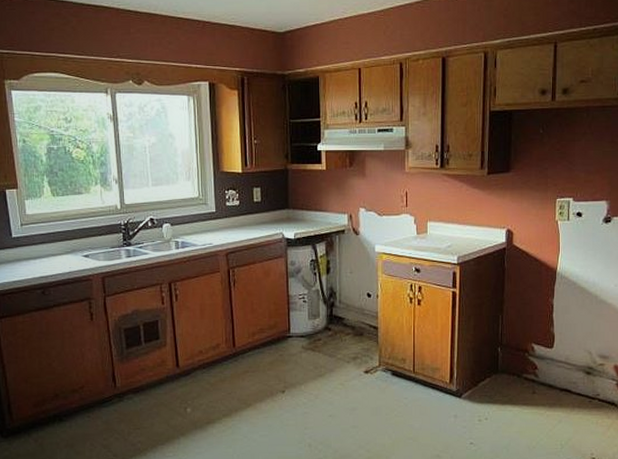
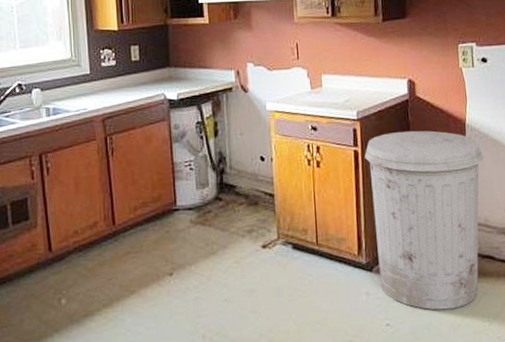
trash can: none [462,276,571,433] -> present [364,130,484,310]

